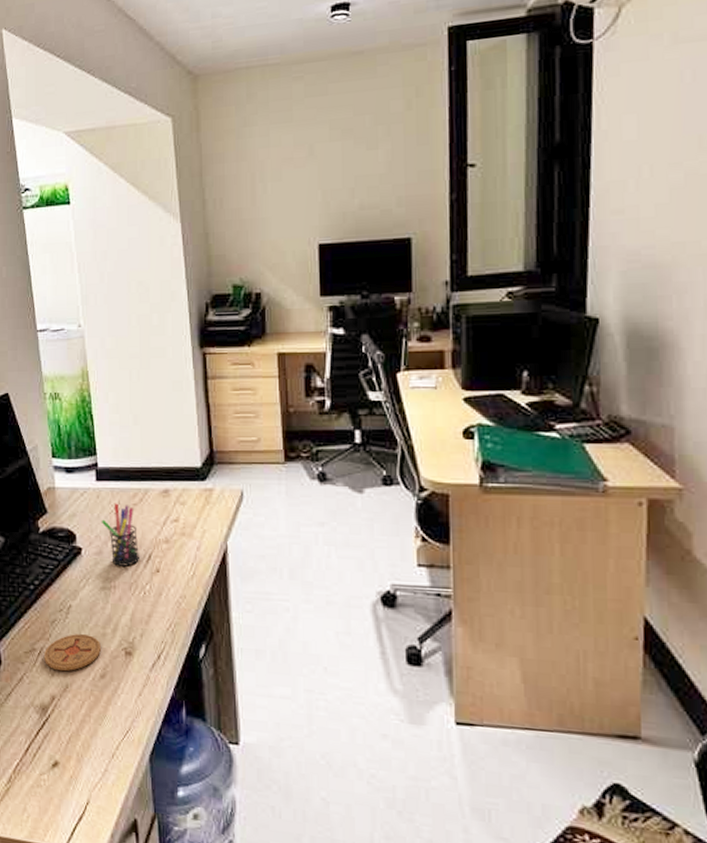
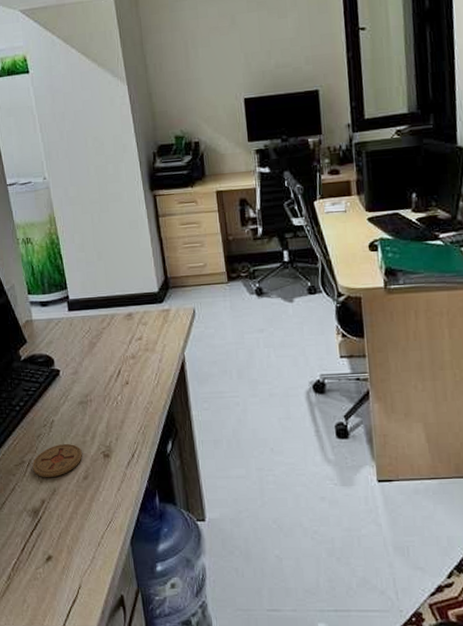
pen holder: present [101,503,139,567] -> none [75,329,111,382]

